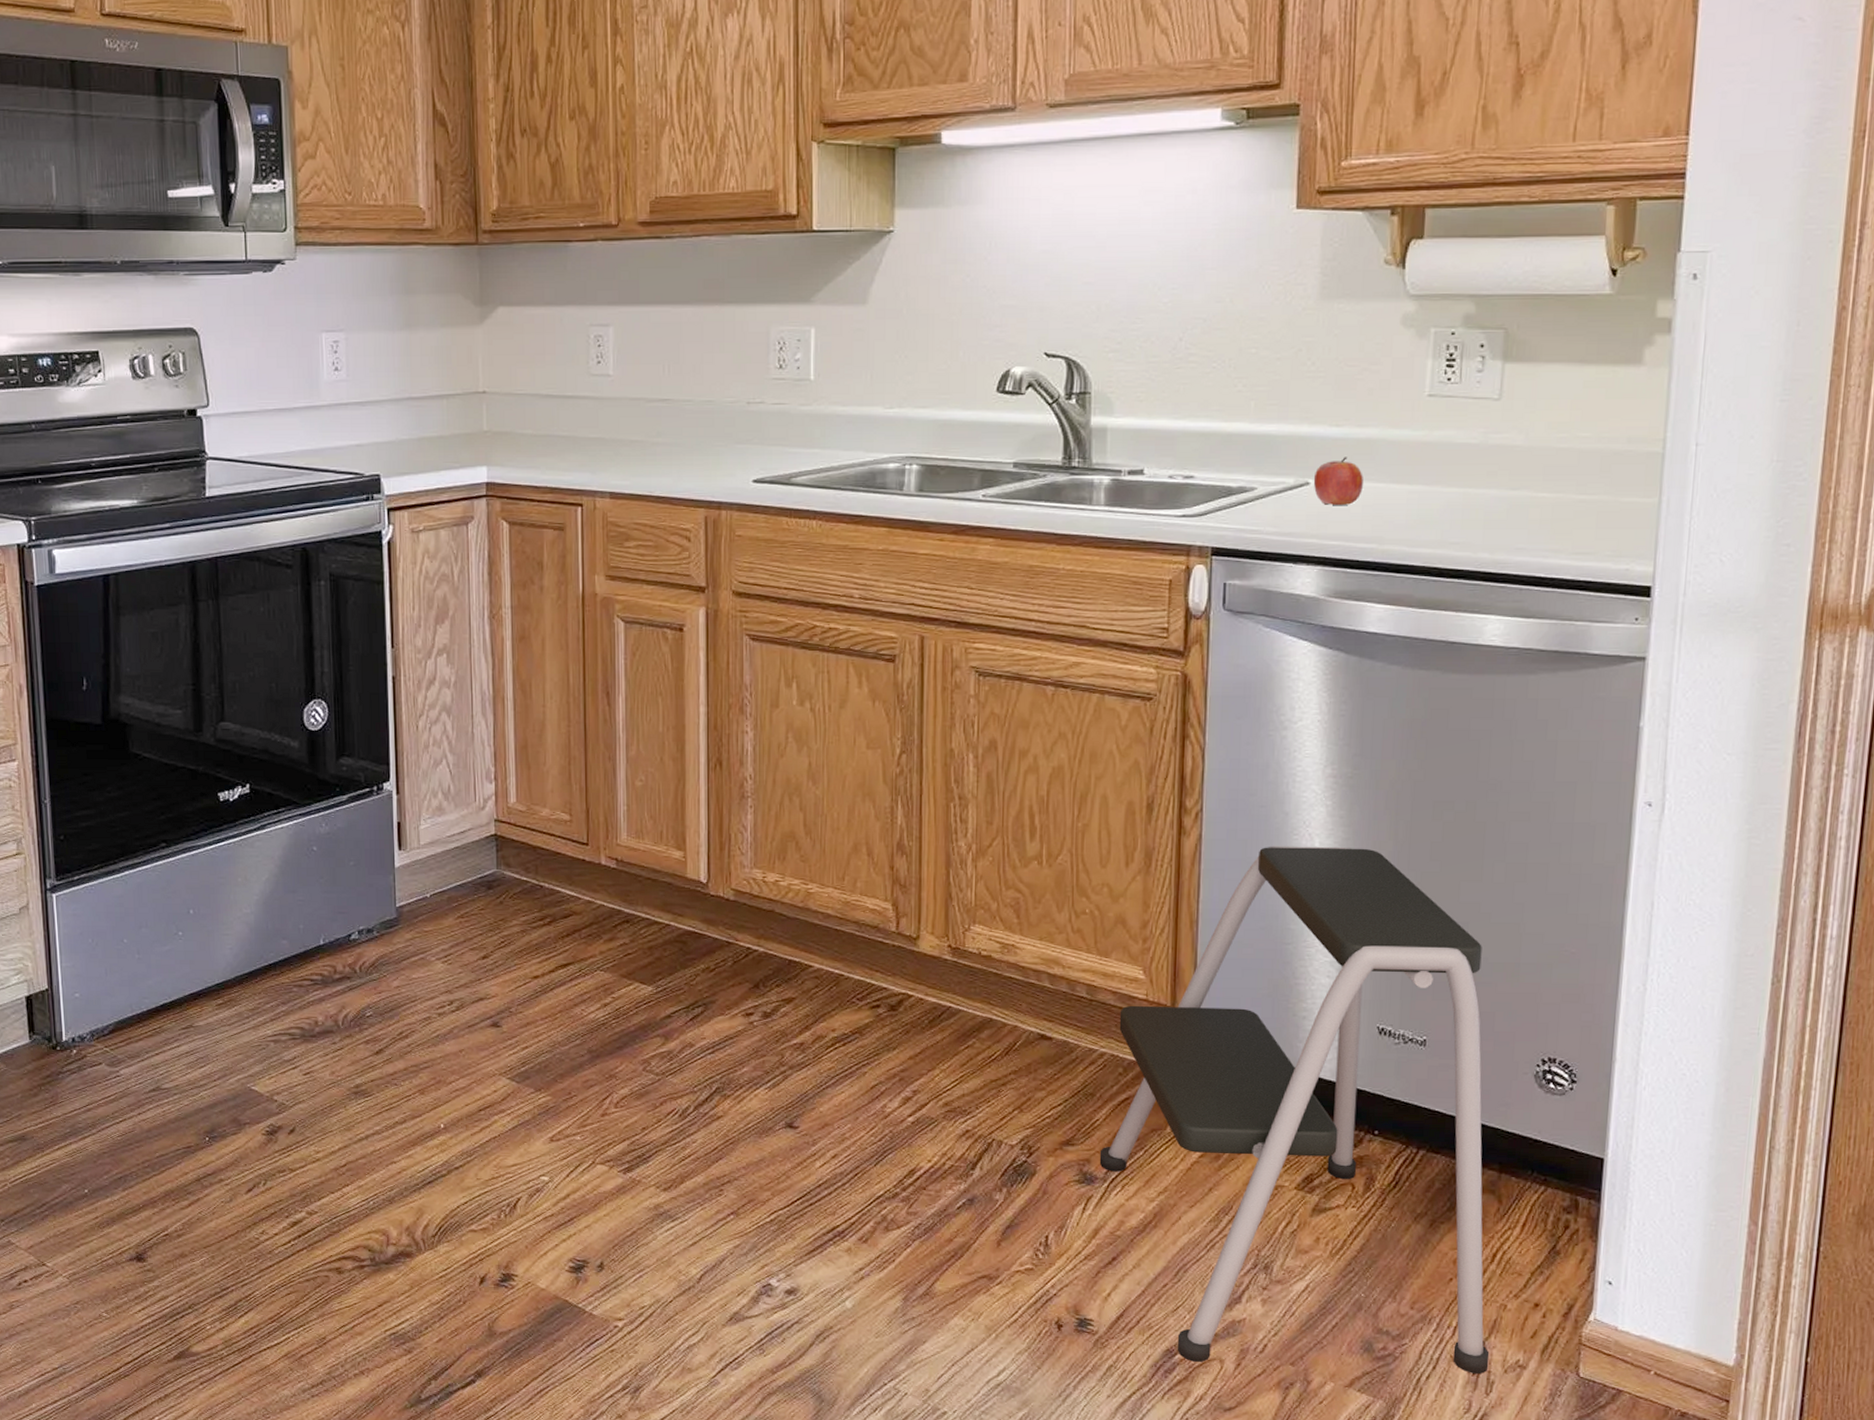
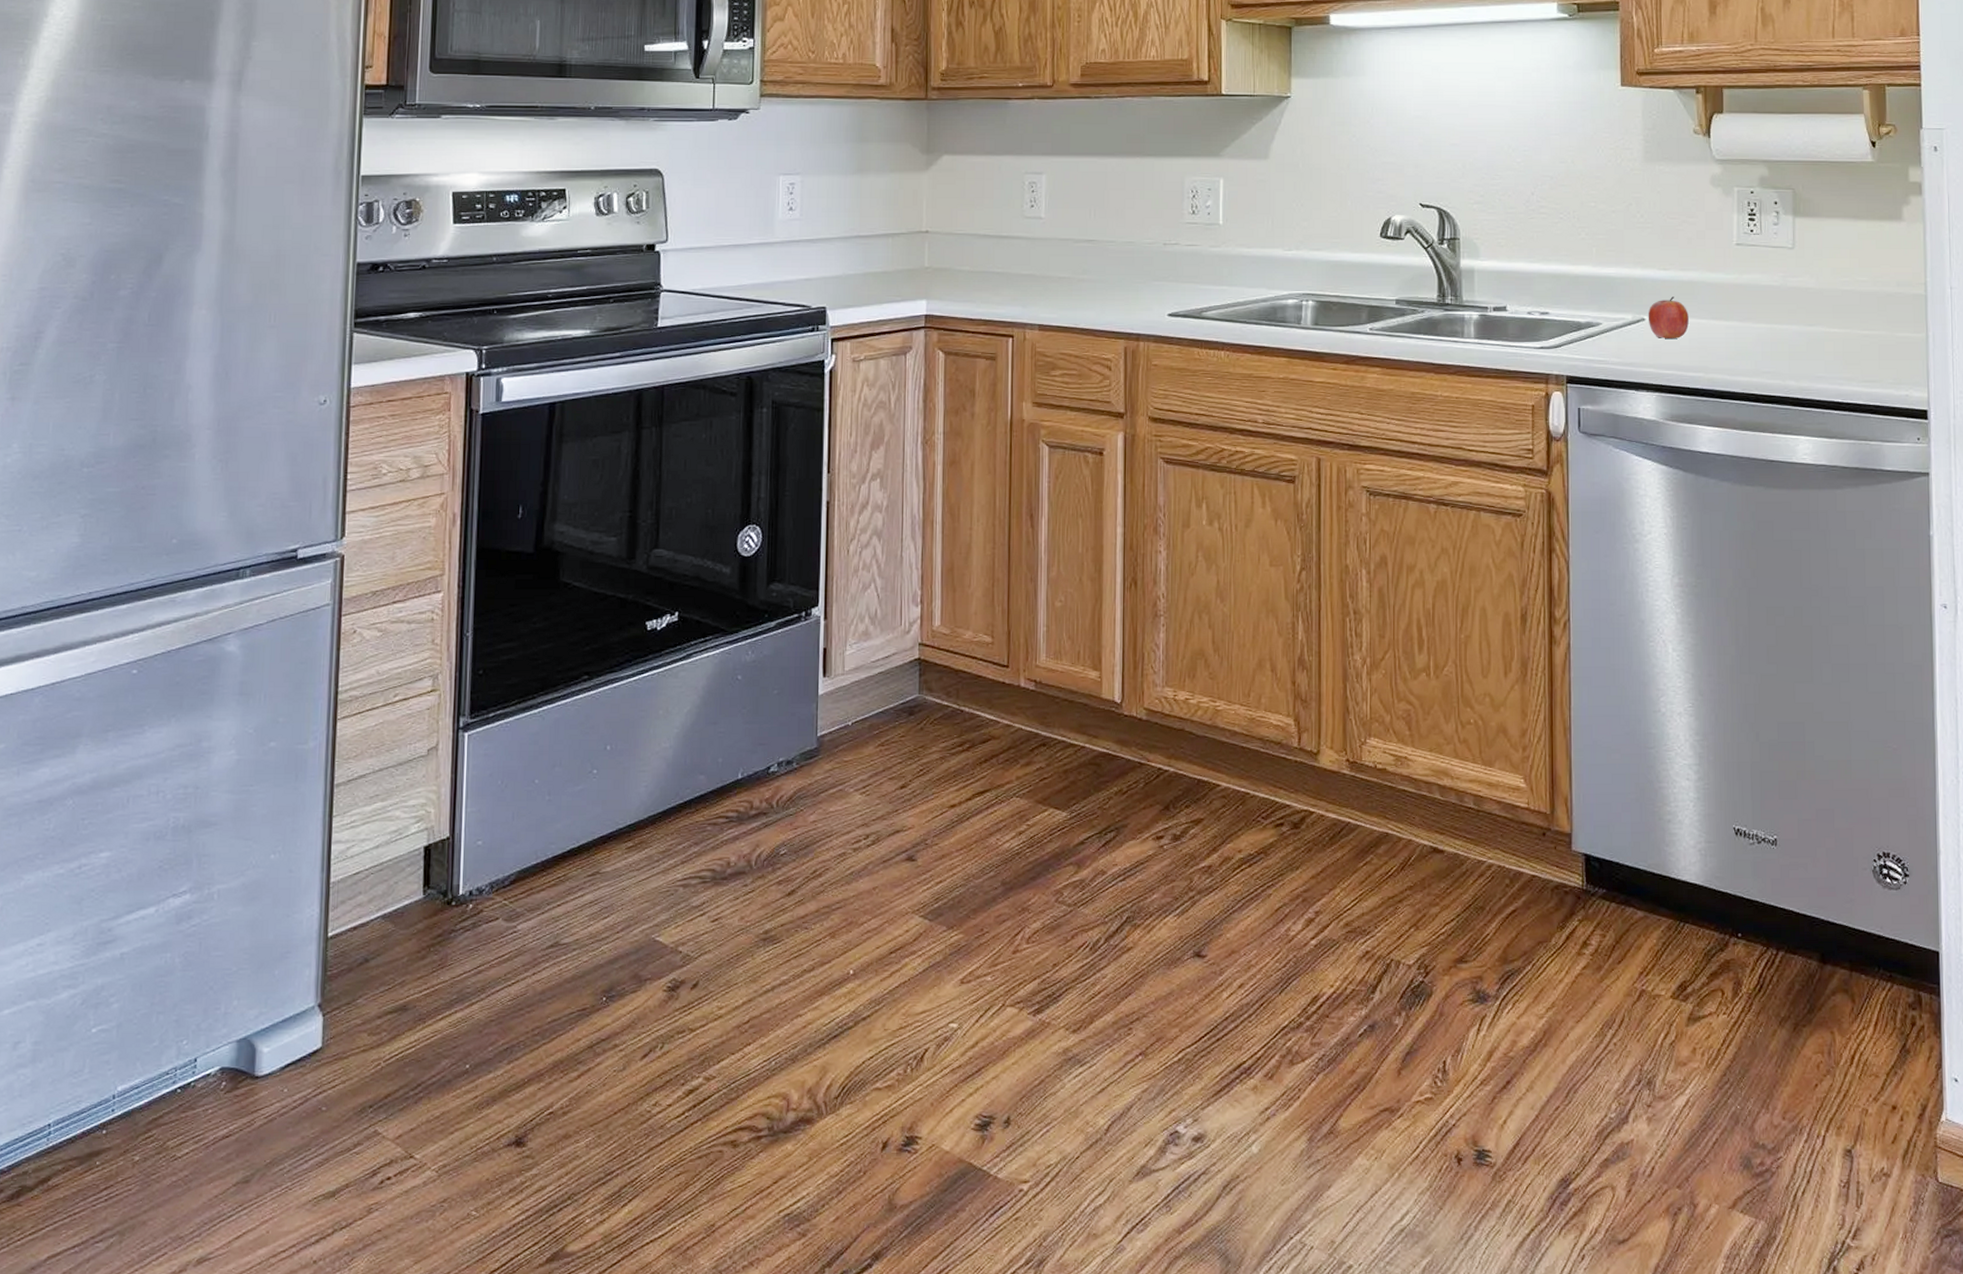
step stool: present [1099,846,1490,1374] -> none [1491,652,1857,1191]

